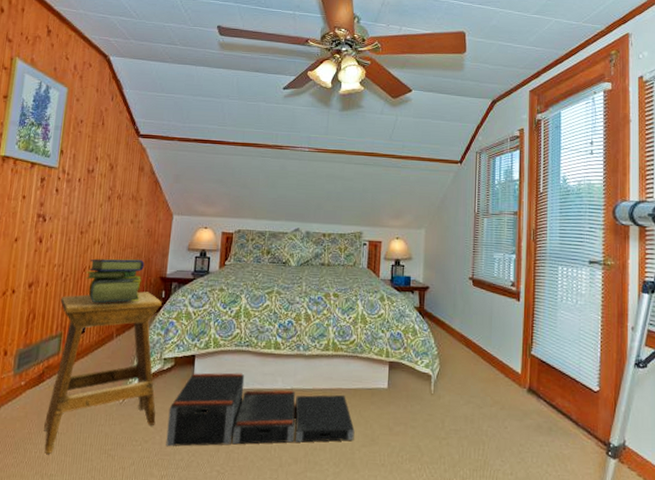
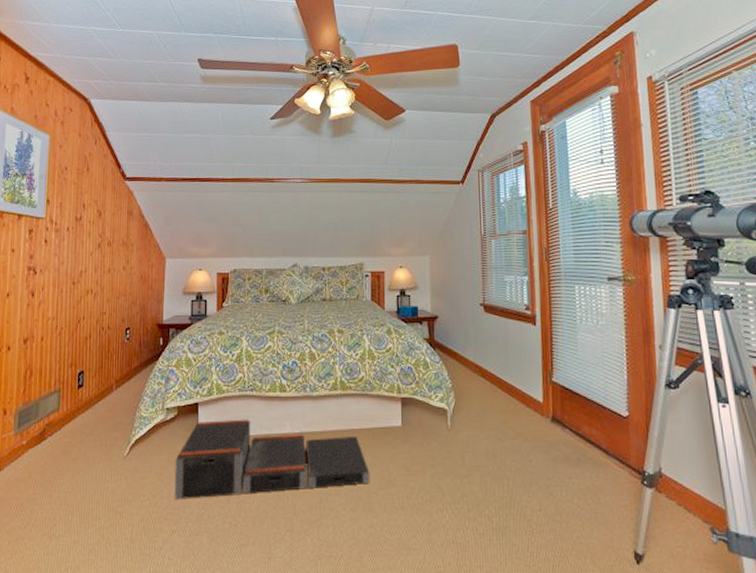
stool: present [44,291,162,455] -> none [49,340,162,515]
stack of books: present [85,258,144,304] -> none [80,307,140,356]

